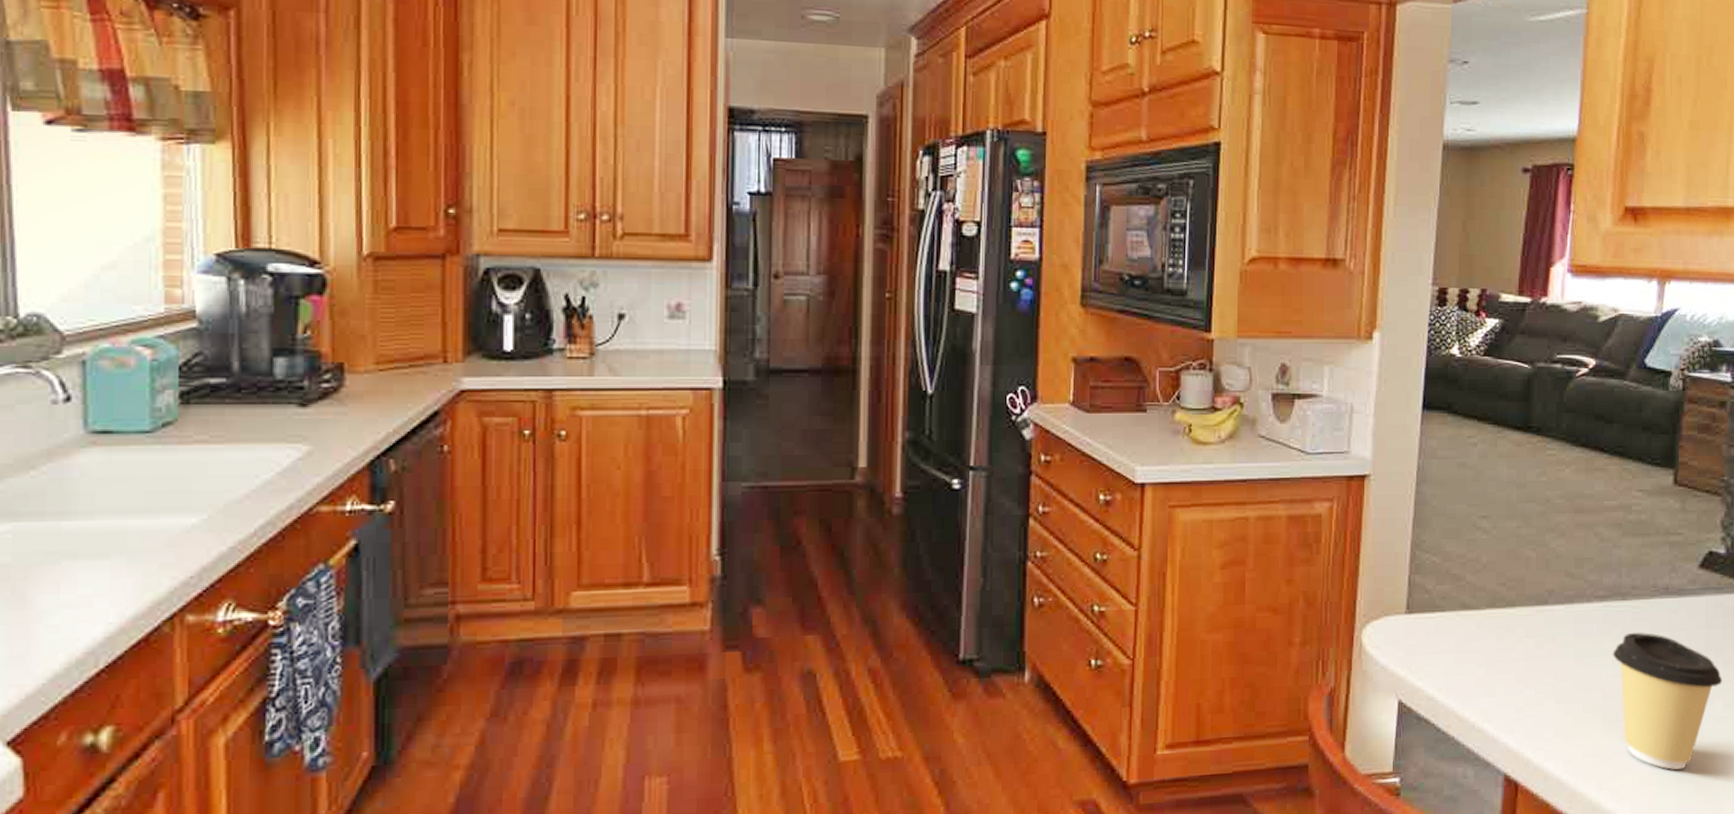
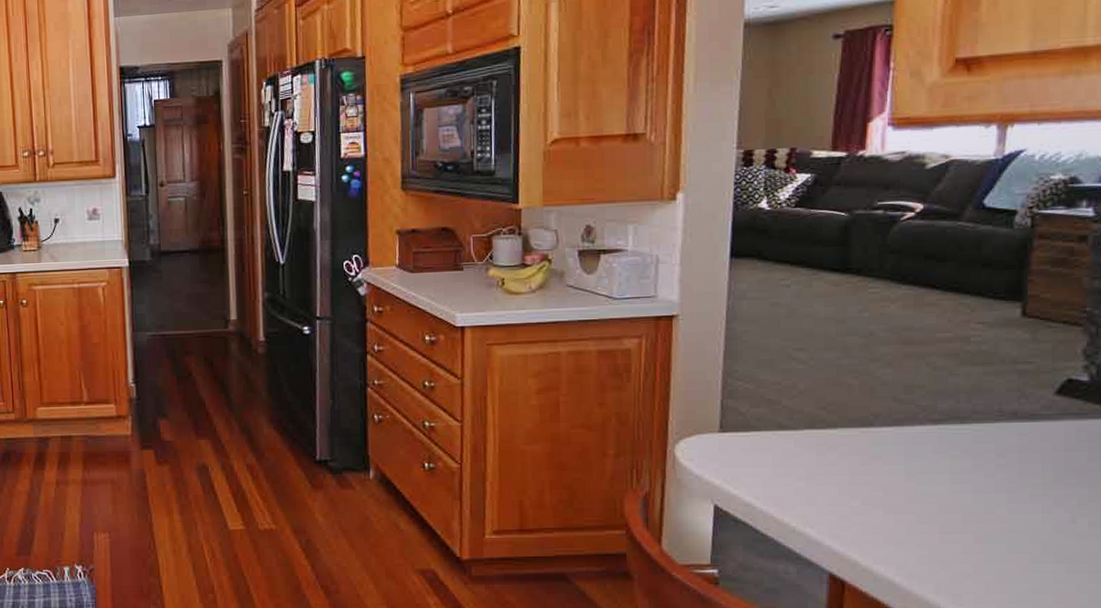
coffee cup: present [1612,632,1723,770] -> none [950,454,1088,580]

